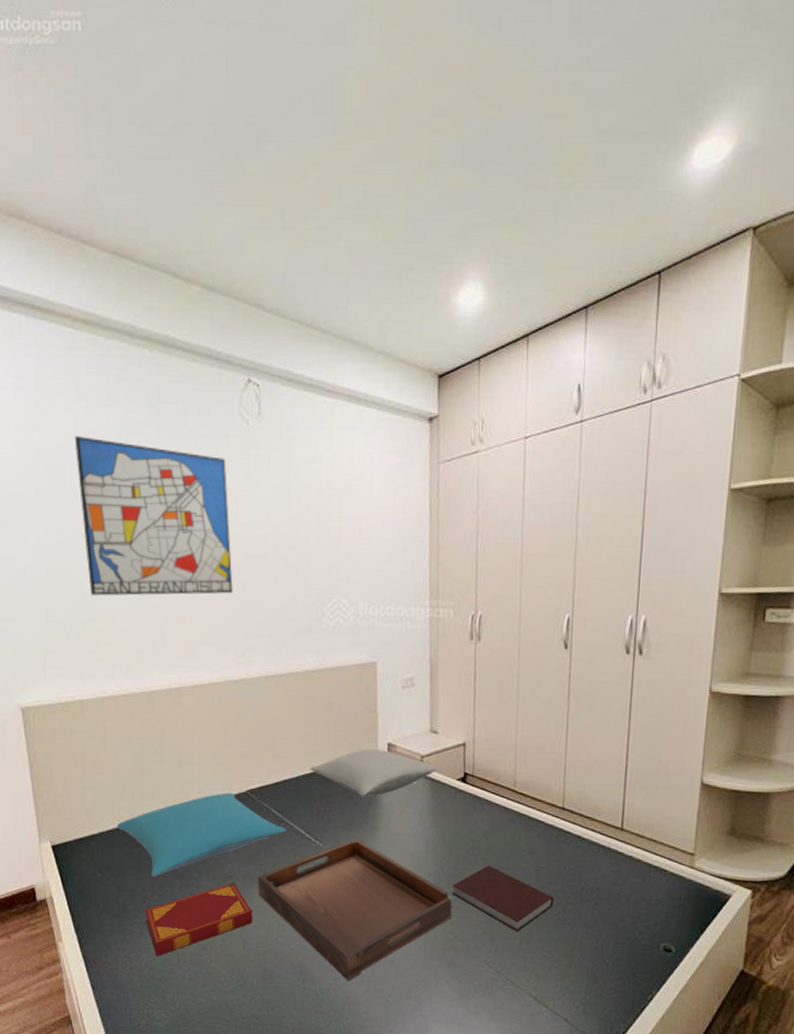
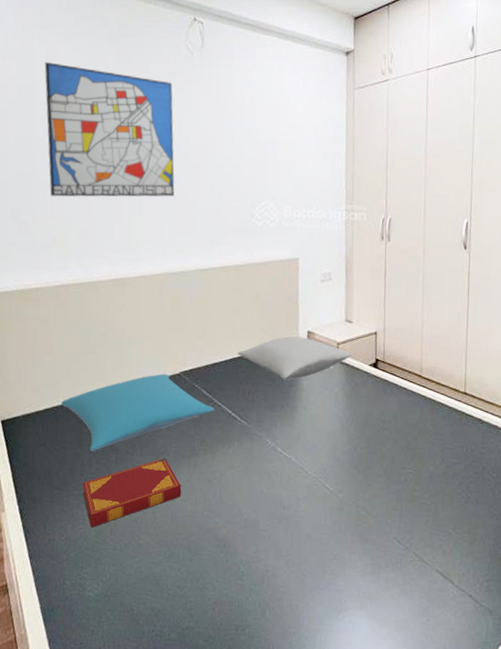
serving tray: present [257,838,452,980] -> none [187,418,364,554]
notebook: present [452,866,554,932] -> none [365,446,458,510]

